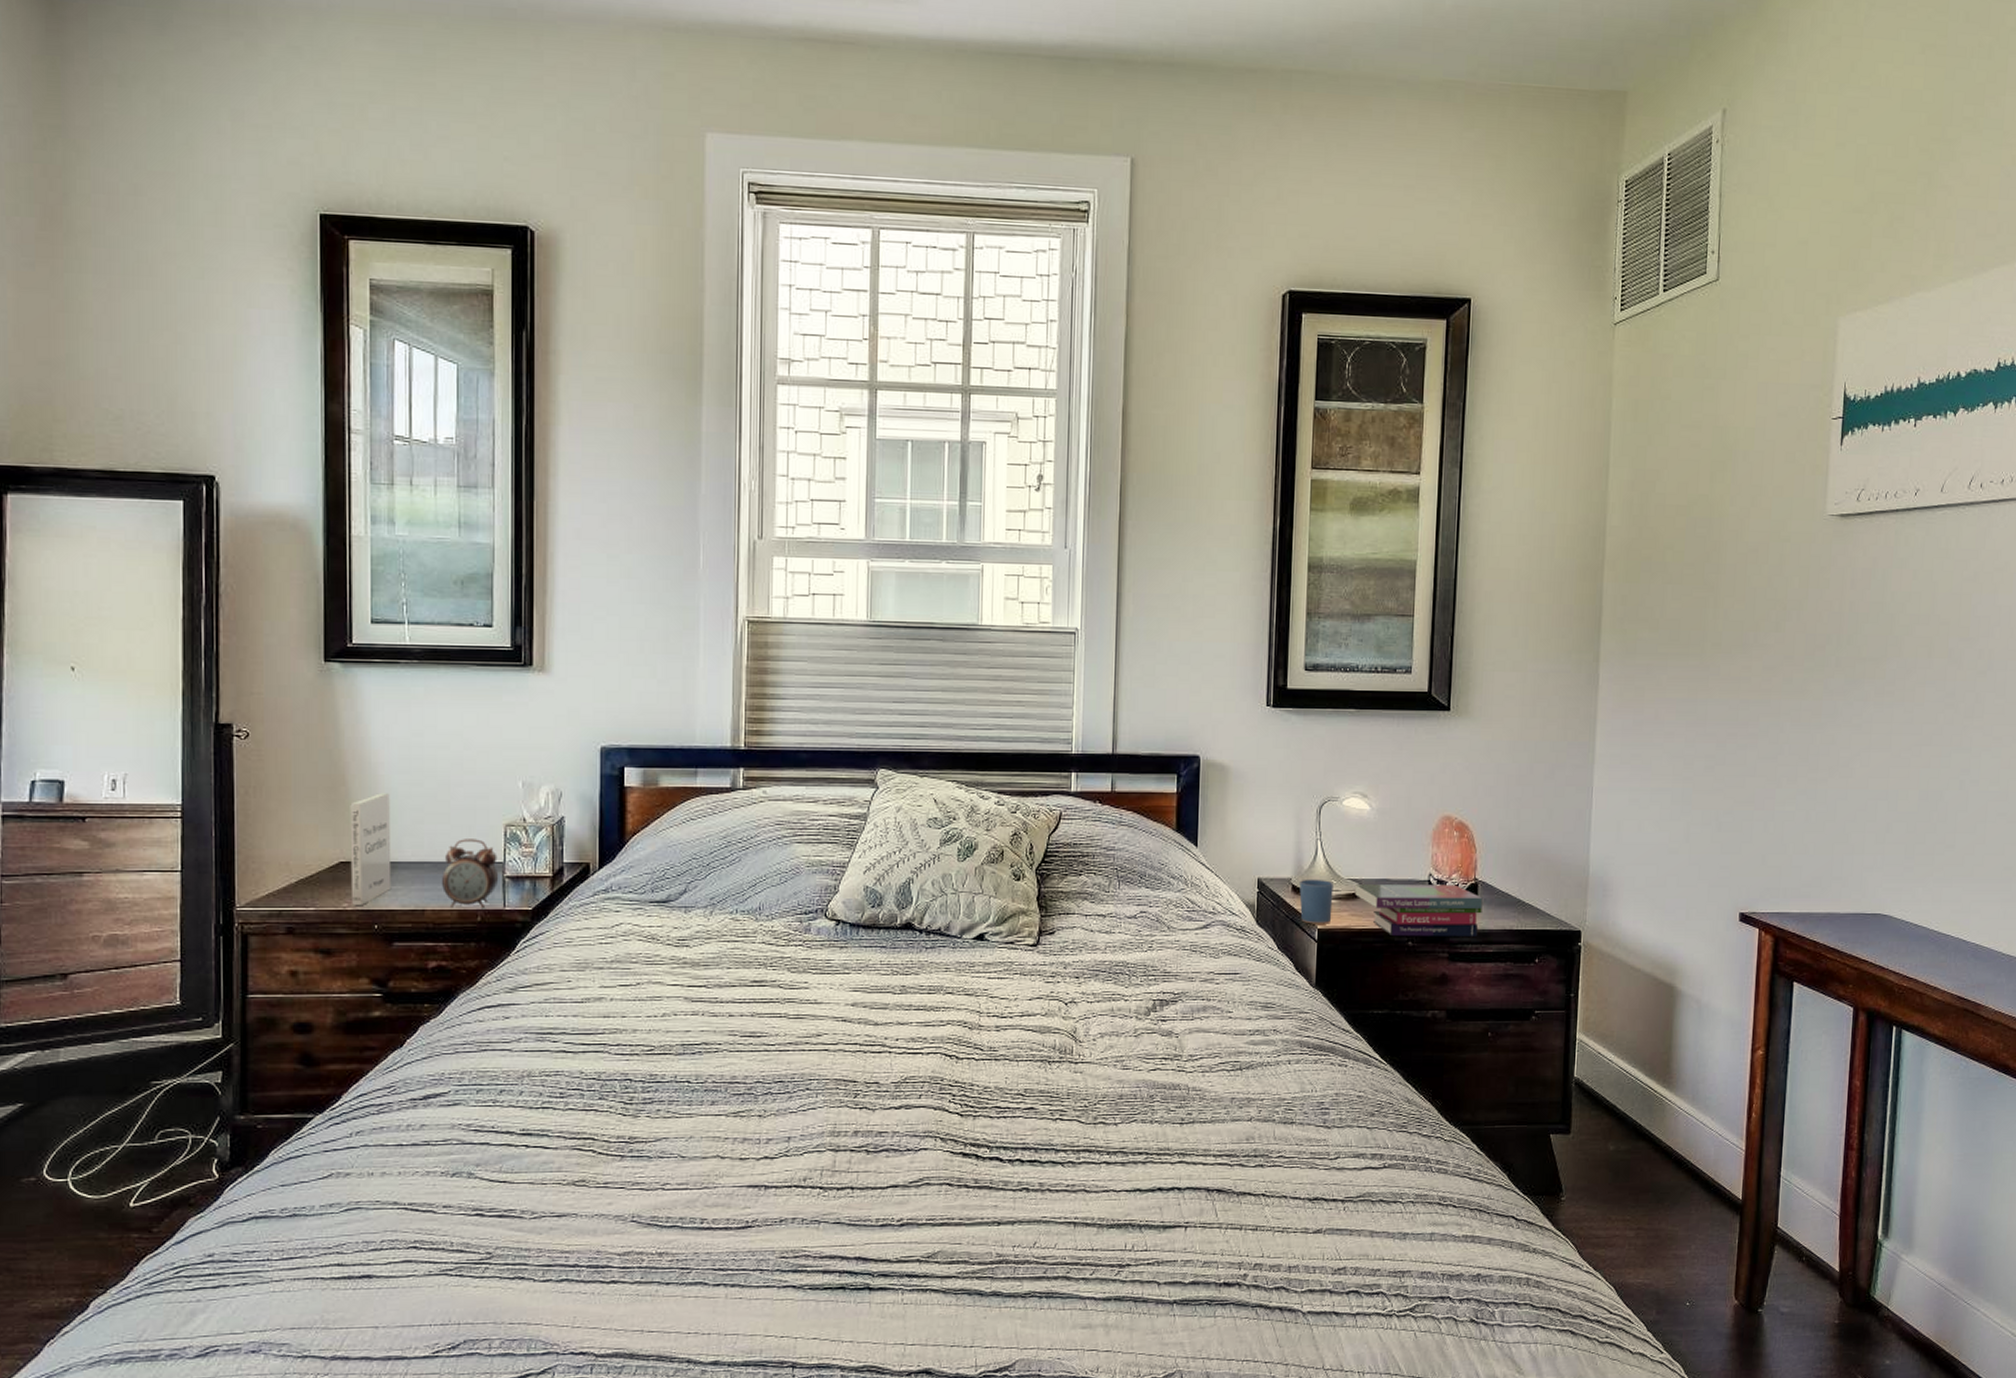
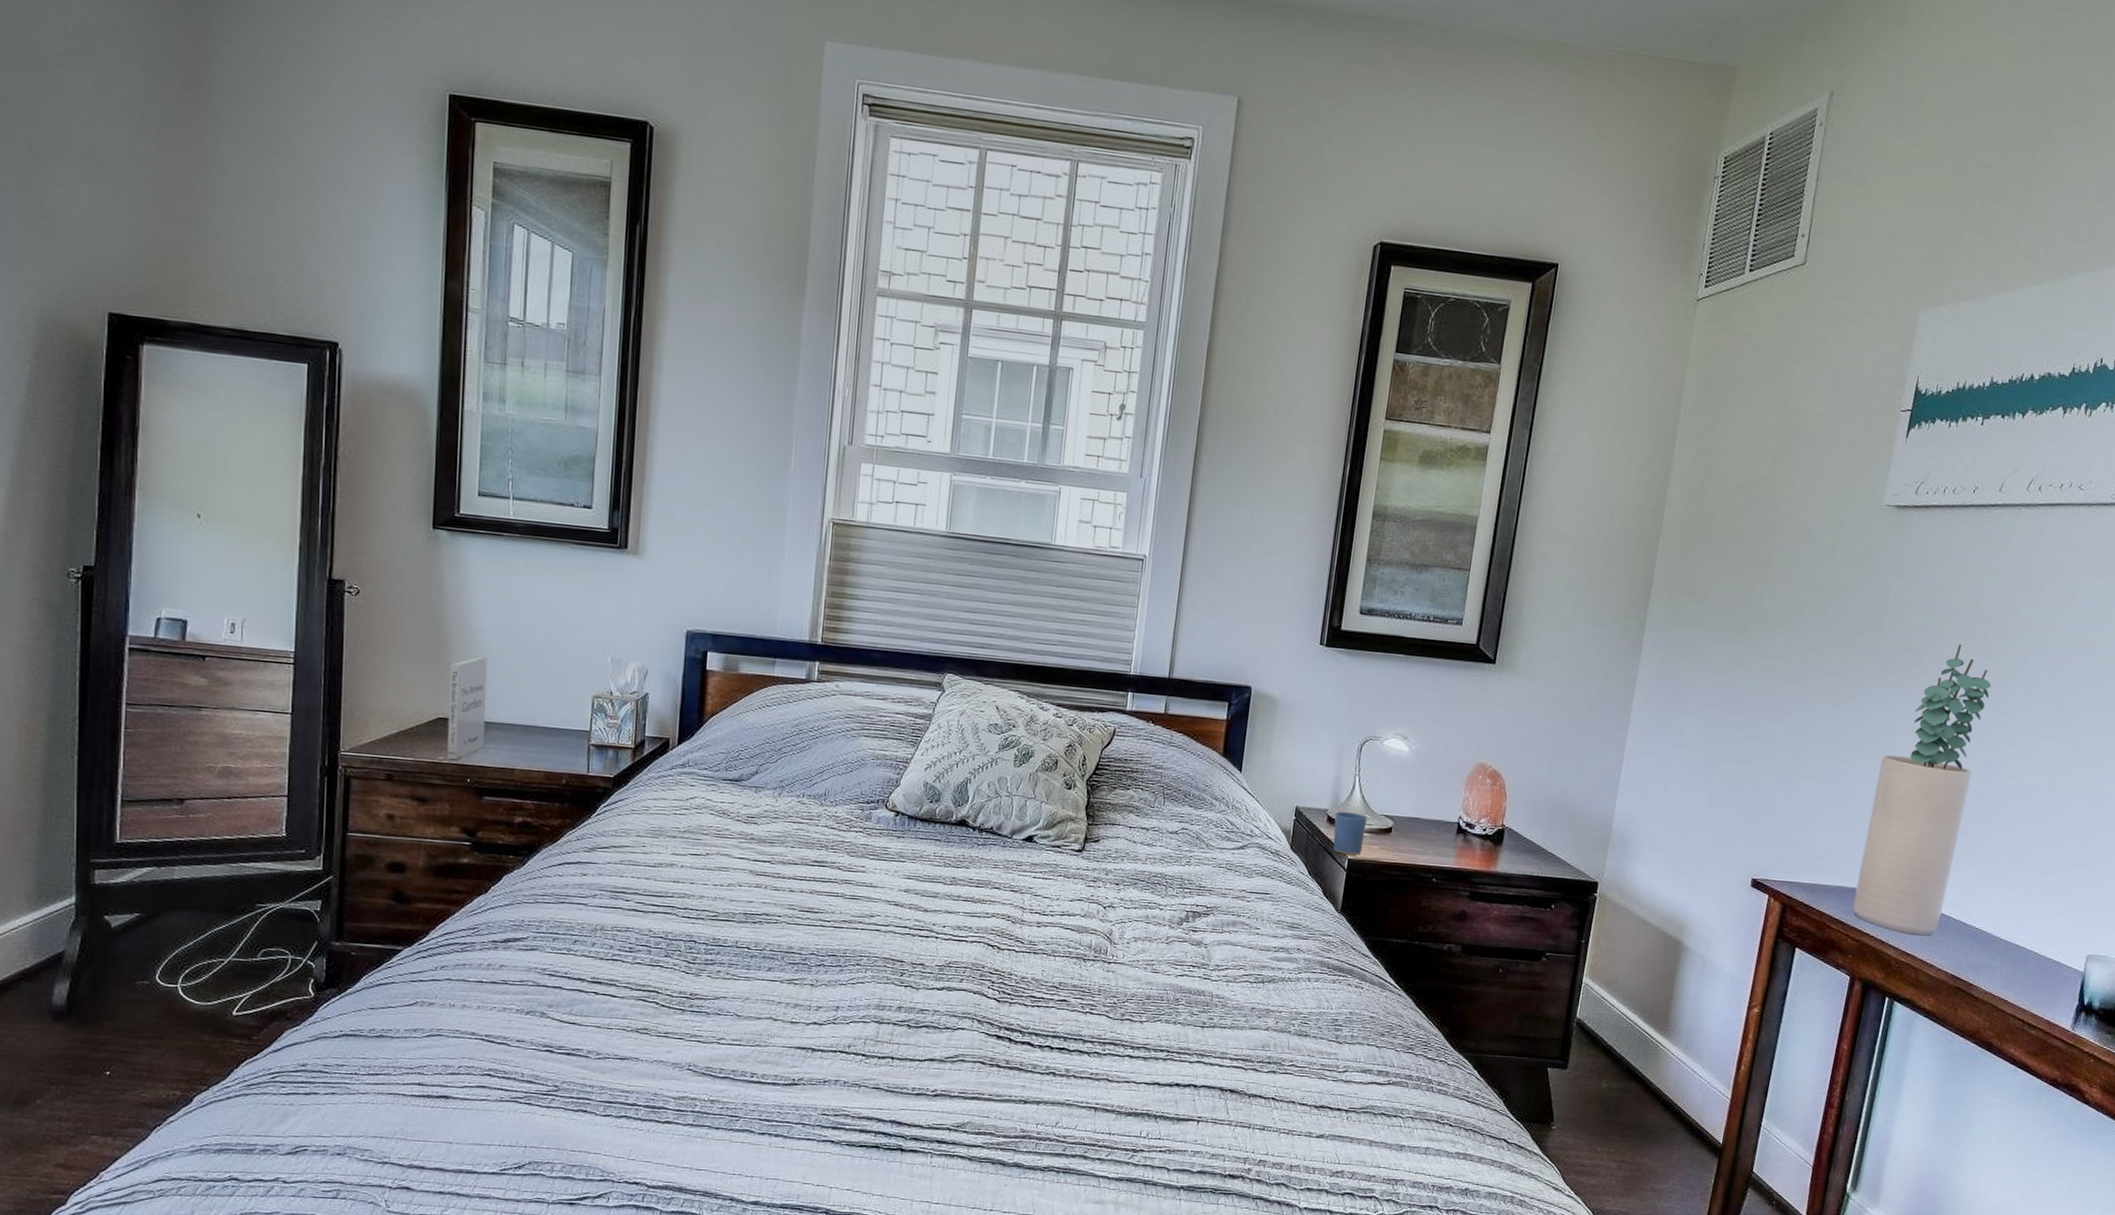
alarm clock: present [442,839,499,908] -> none [531,706,585,772]
books: present [1355,884,1483,937] -> none [1387,820,1508,879]
vase: none [1846,650,1959,958] -> present [1852,644,1992,936]

